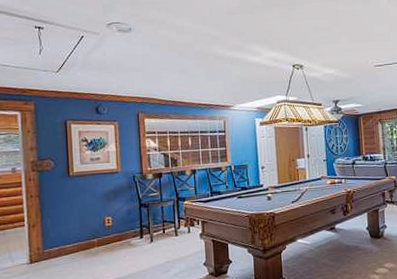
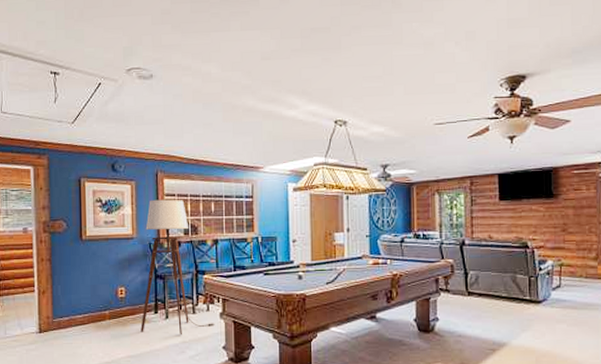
floor lamp: none [127,136,196,256] -> present [141,199,215,336]

